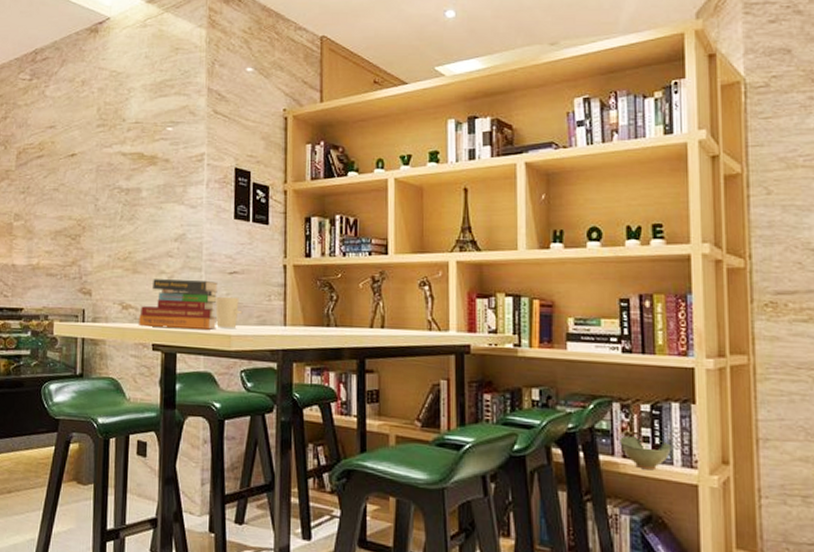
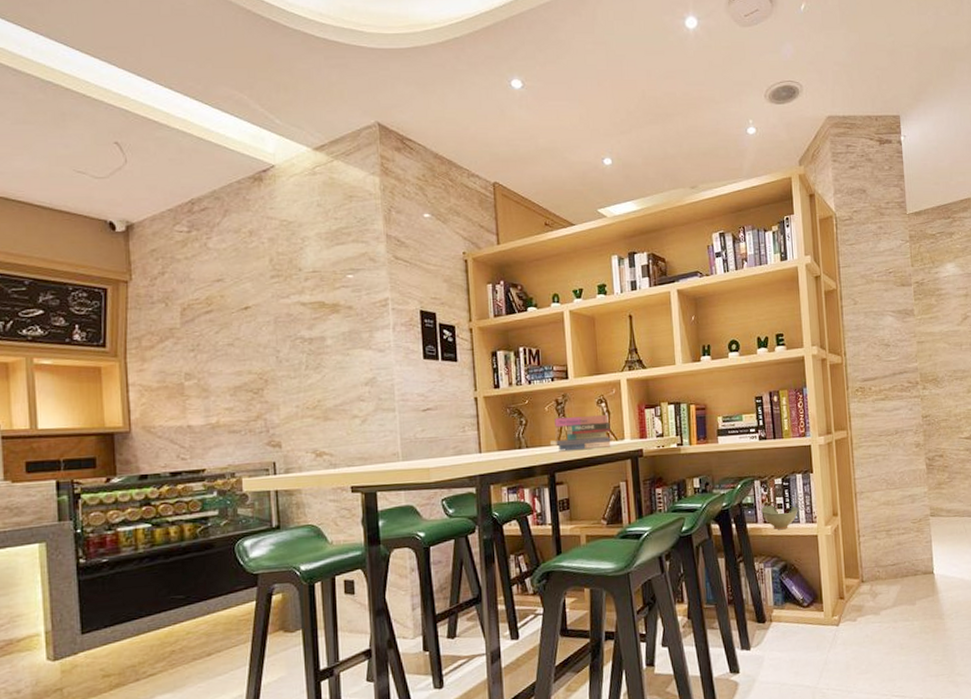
books: present [139,279,218,330] -> none [335,420,414,471]
cup: present [215,296,243,328] -> none [412,432,439,462]
books: none [363,297,434,337] -> present [551,415,612,451]

